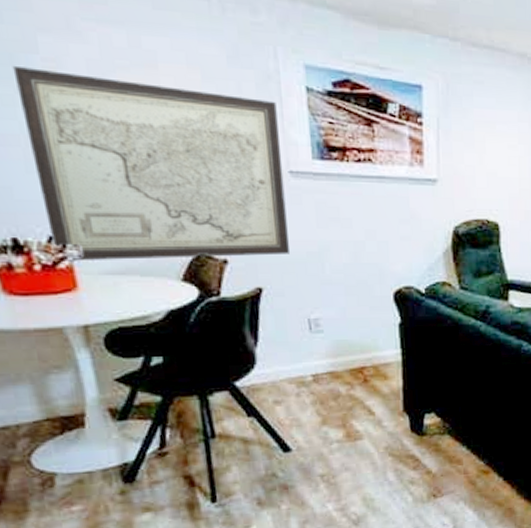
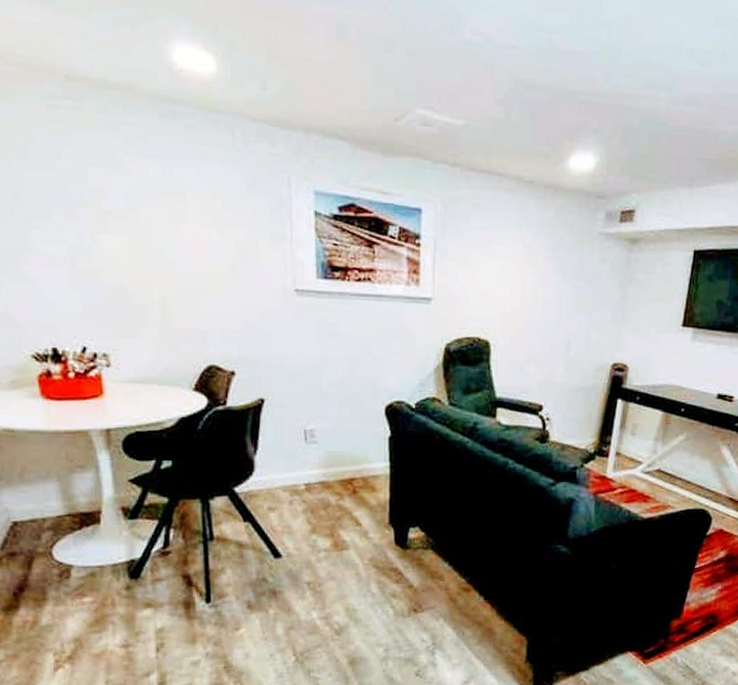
wall art: present [12,65,291,261] -> none [65,195,292,370]

